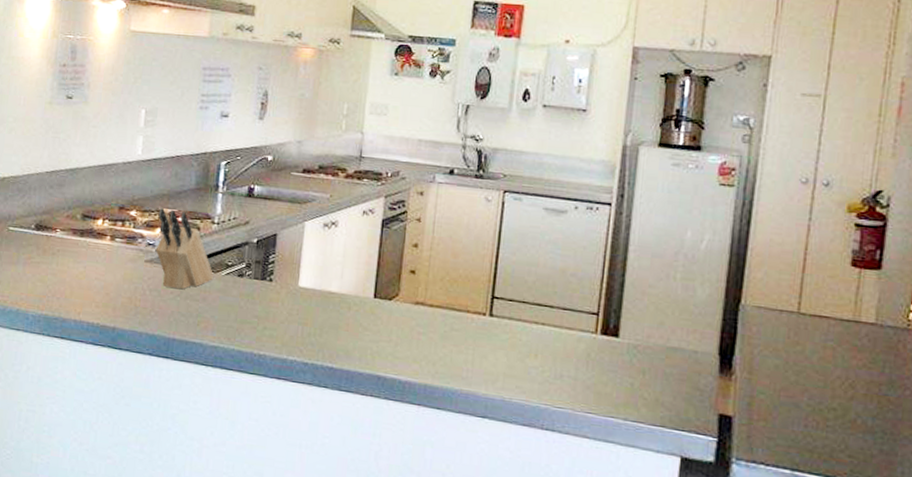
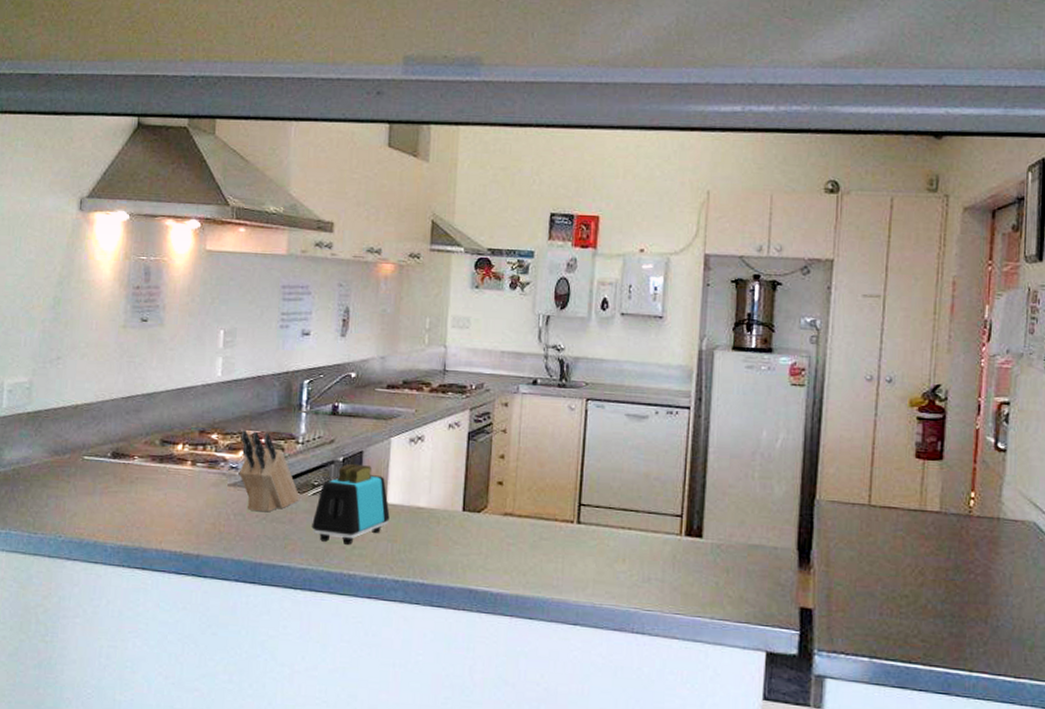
toaster: none [224,245,302,326] -> present [312,463,390,546]

